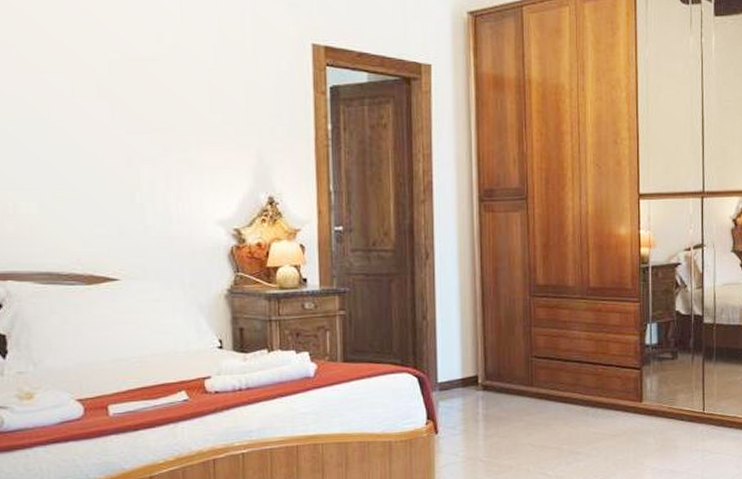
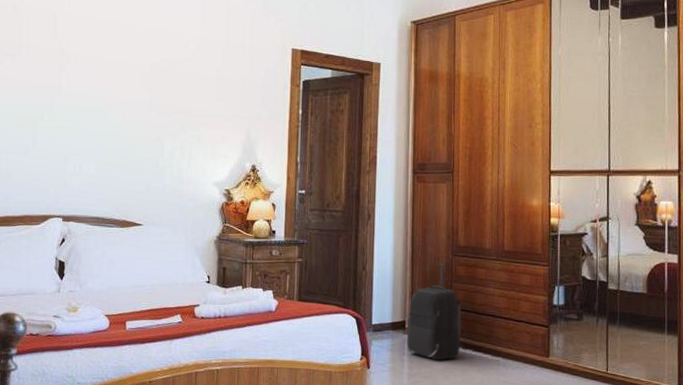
rolling backpack: none [480,305,552,417] -> present [406,263,468,360]

